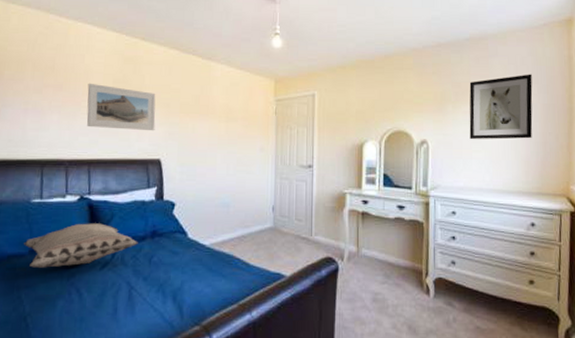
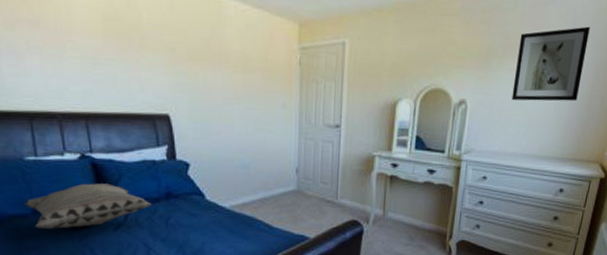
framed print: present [87,83,156,131] -> none [71,18,160,82]

